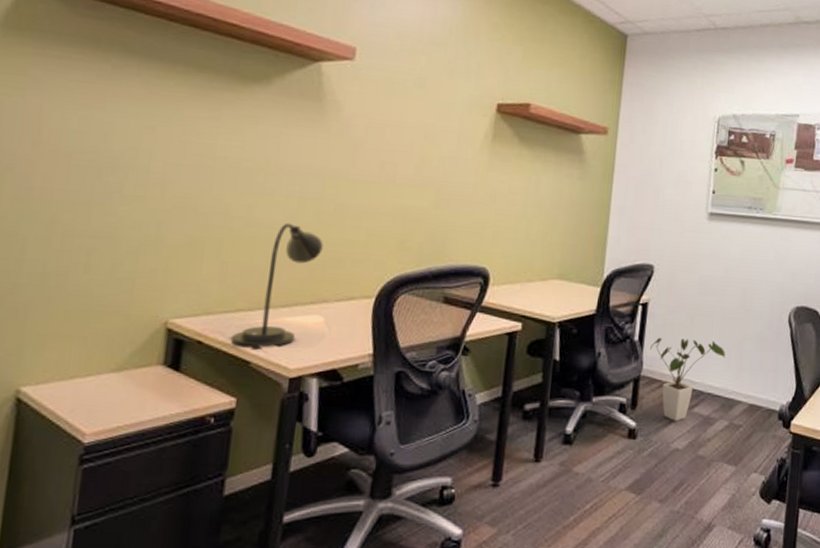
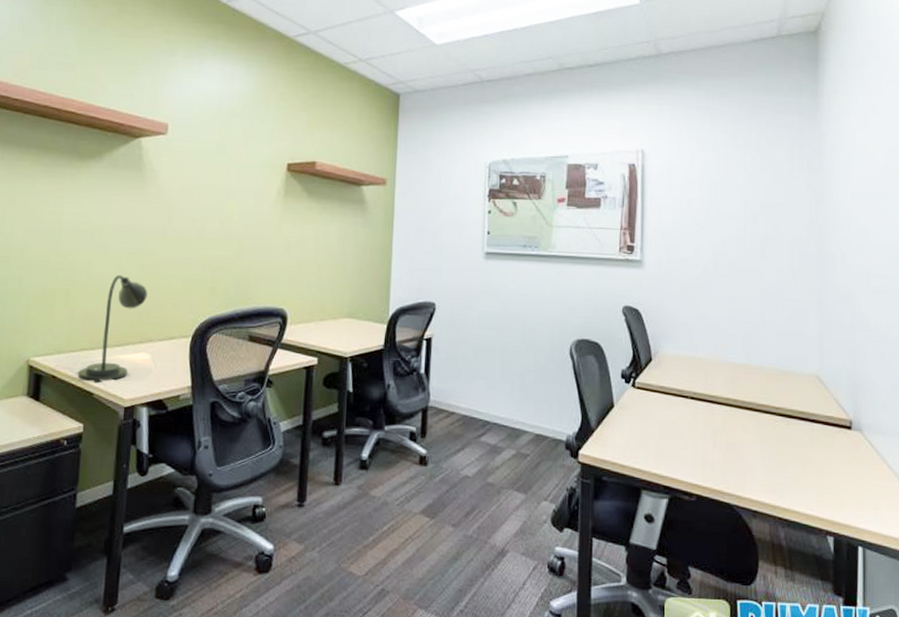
house plant: present [649,337,725,421] -> none [435,370,509,450]

